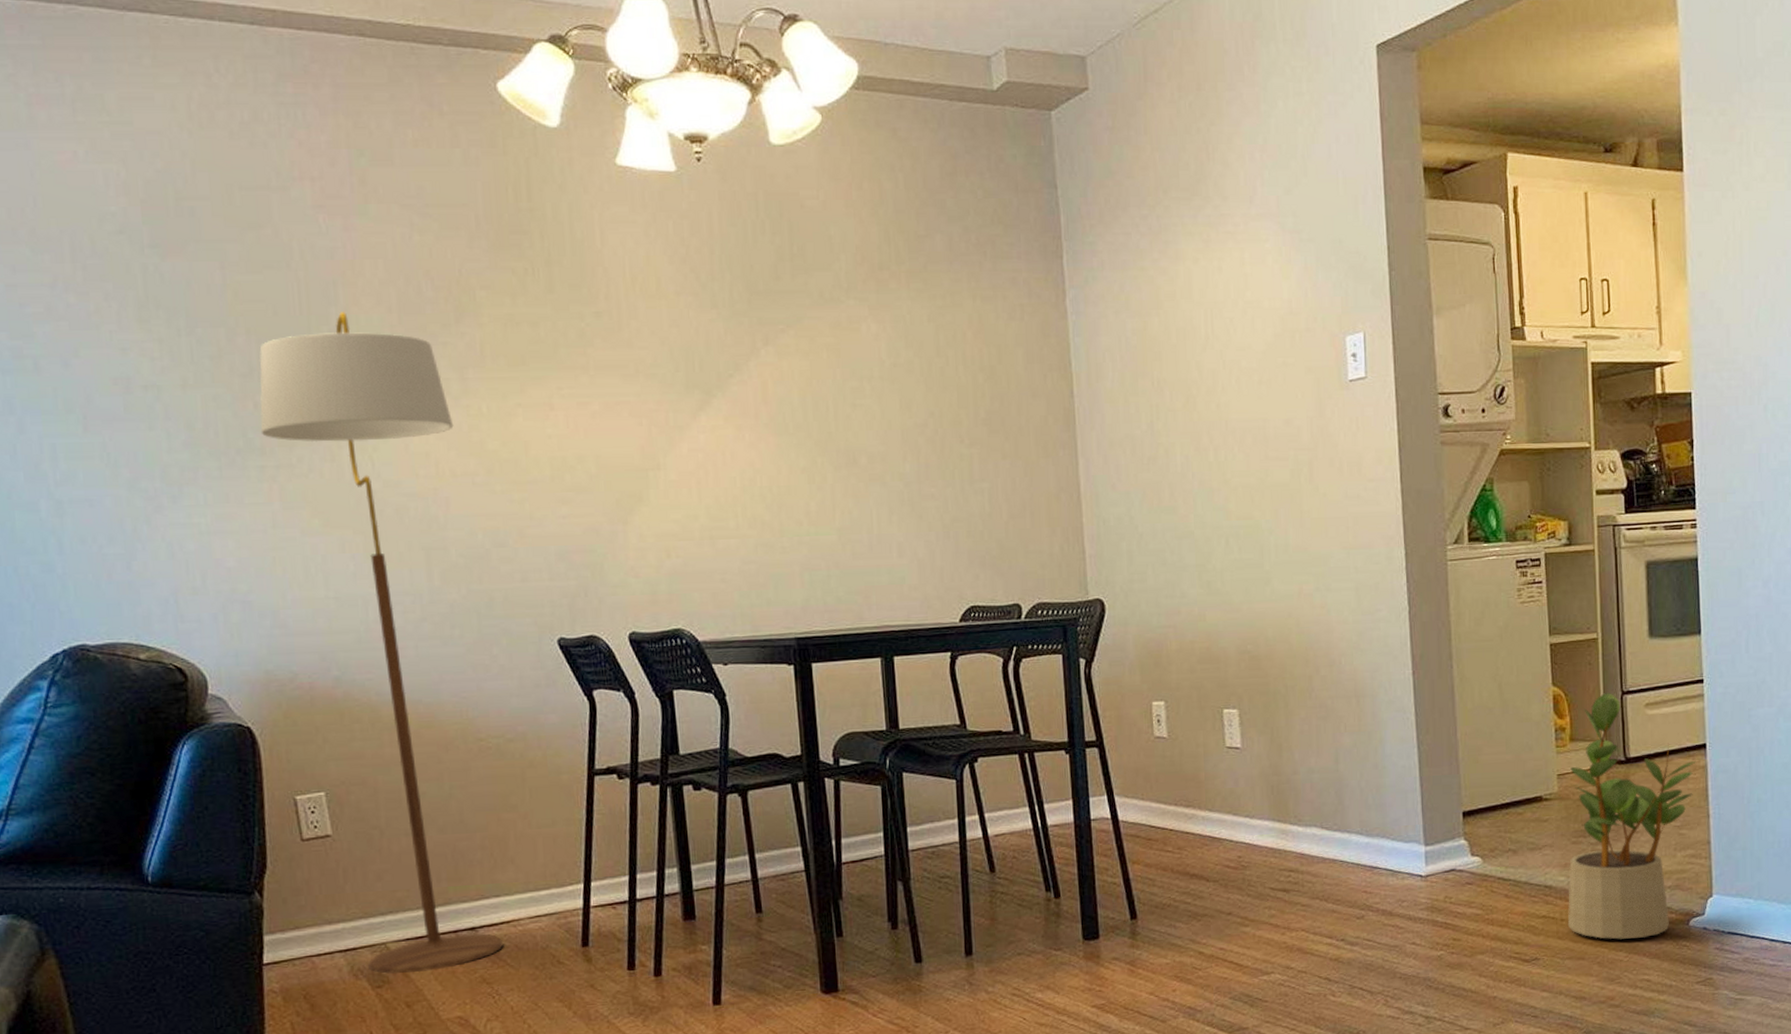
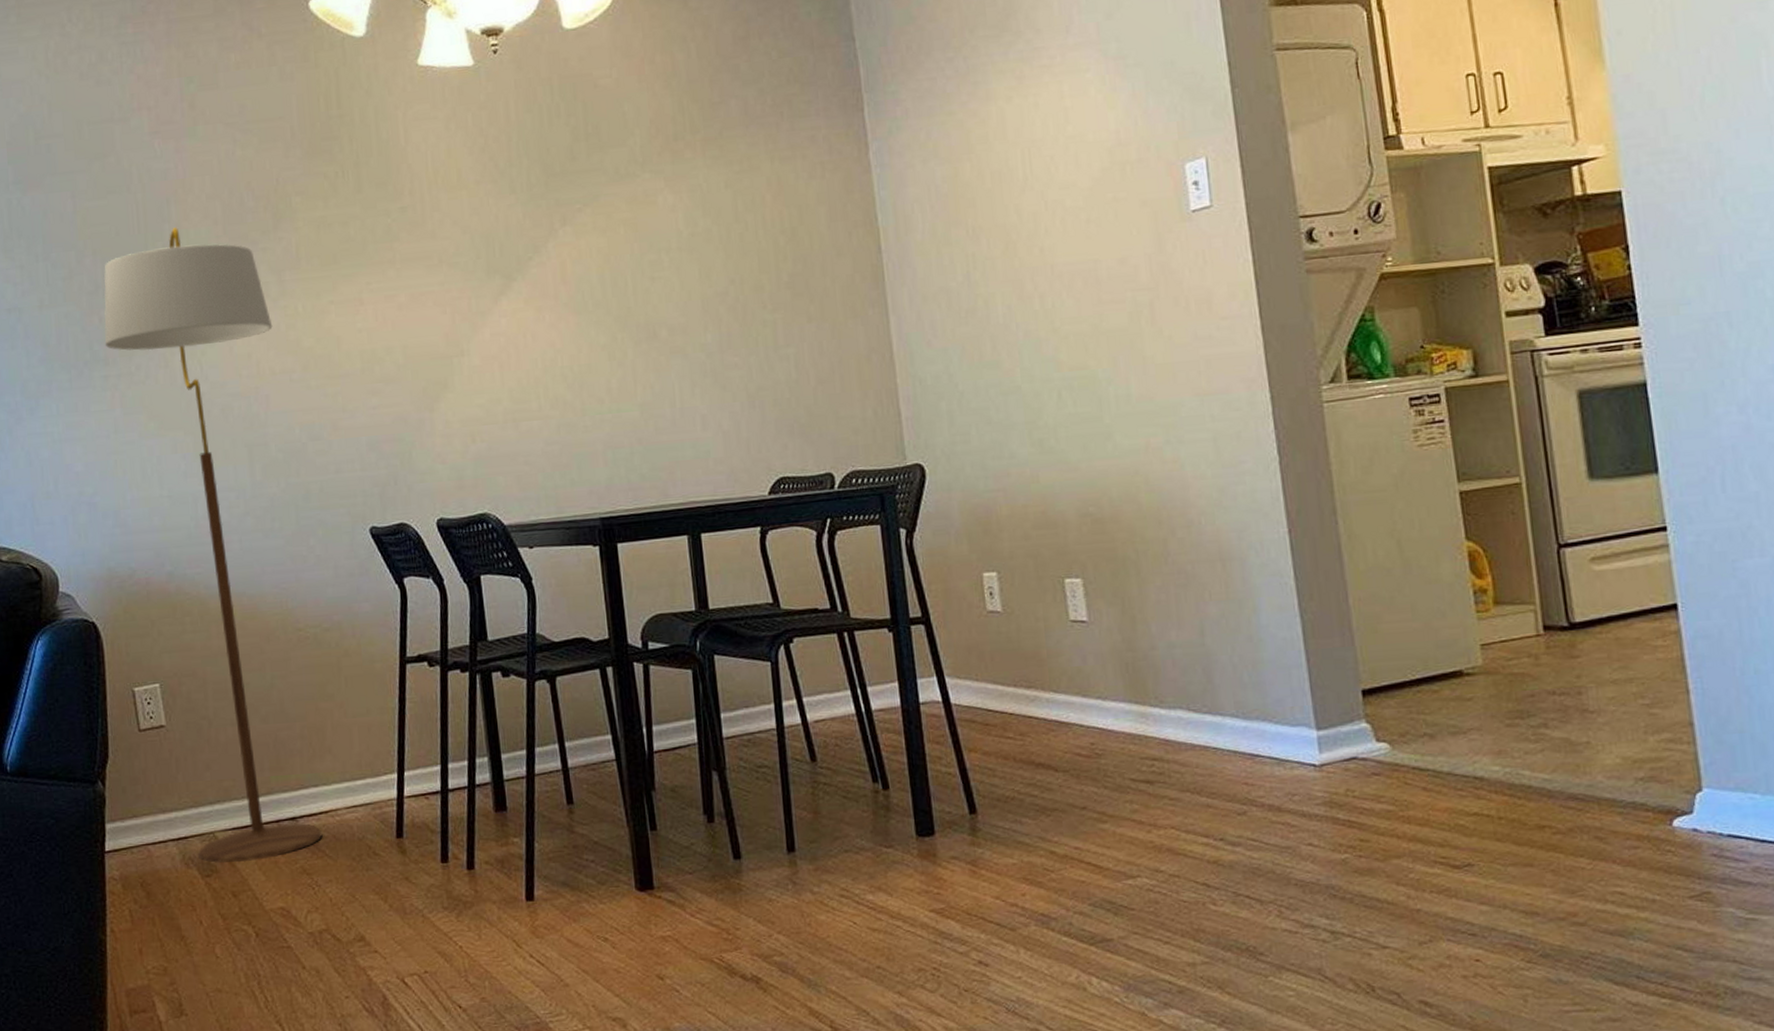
potted plant: present [1567,693,1696,940] -> none [1497,546,1665,843]

